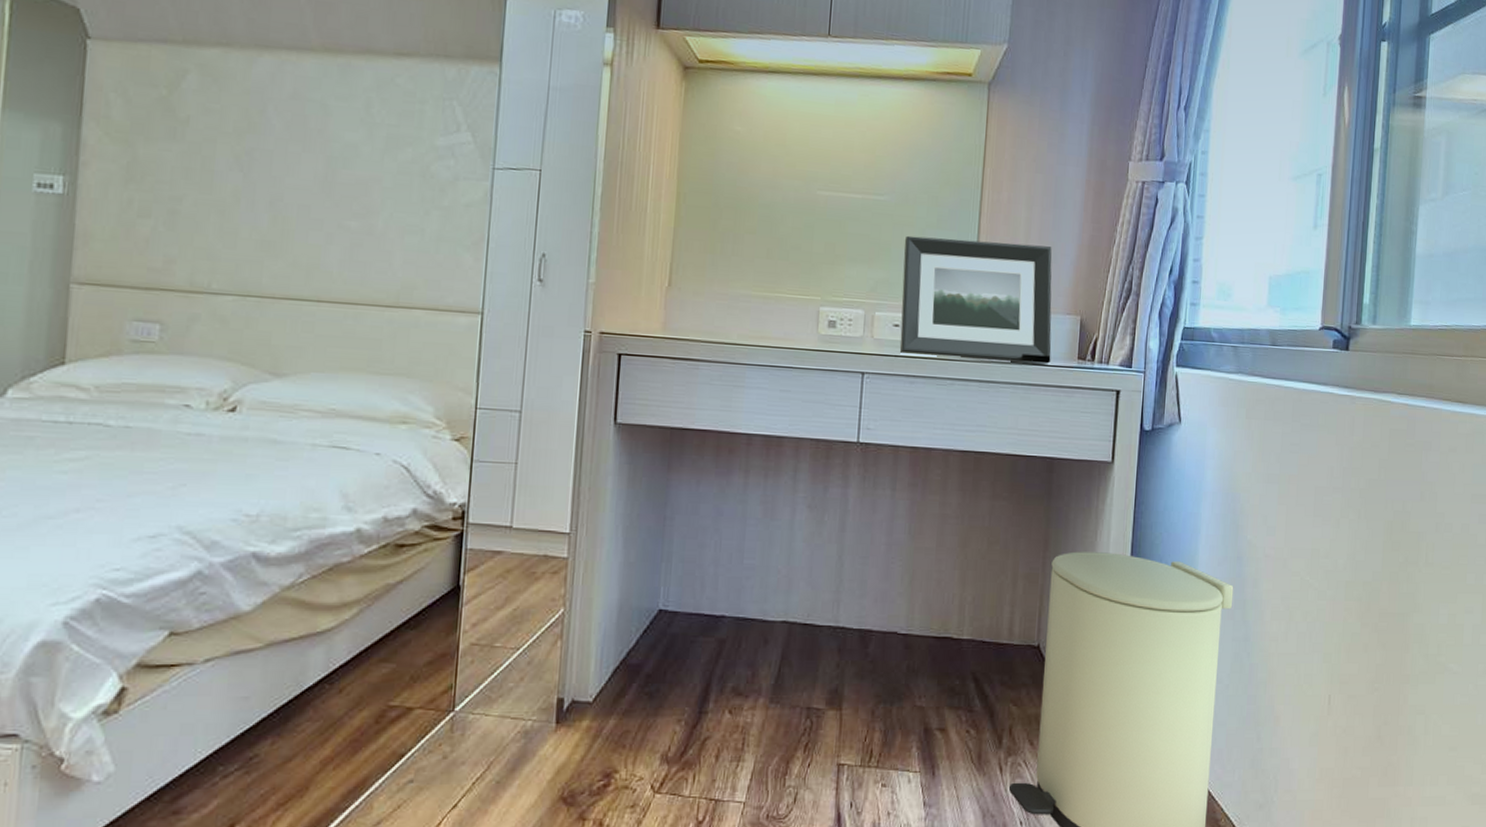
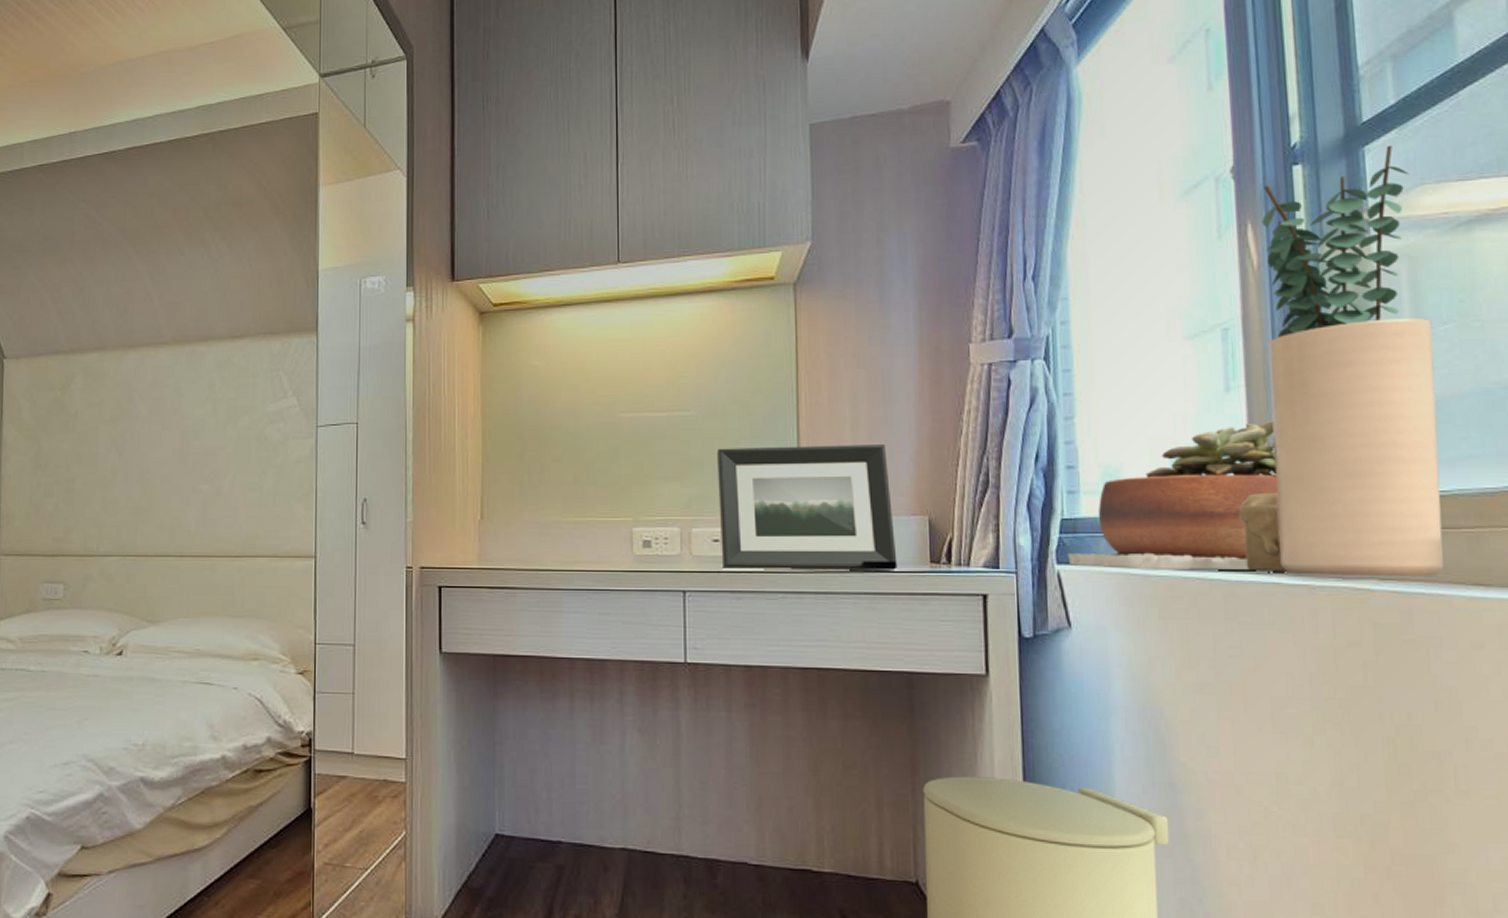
succulent plant: none [1185,255,1344,381] -> present [1067,419,1278,570]
candle: none [1310,317,1339,384] -> present [1238,492,1286,572]
vase: none [1335,36,1456,393] -> present [1262,145,1444,576]

